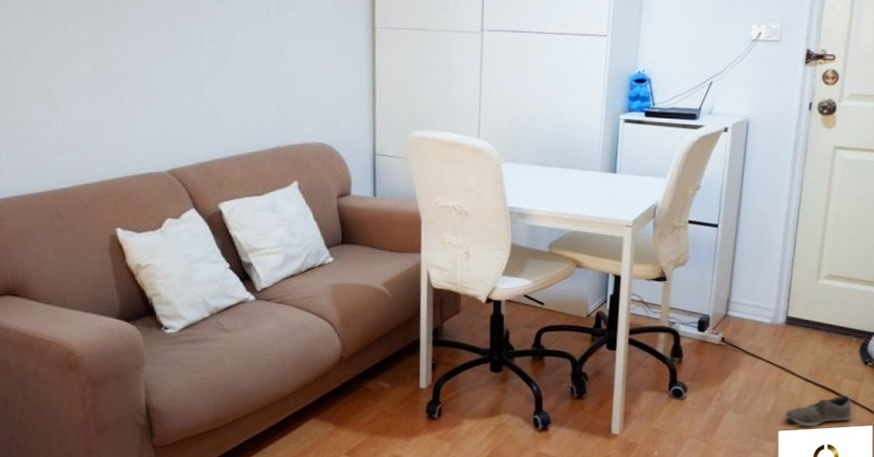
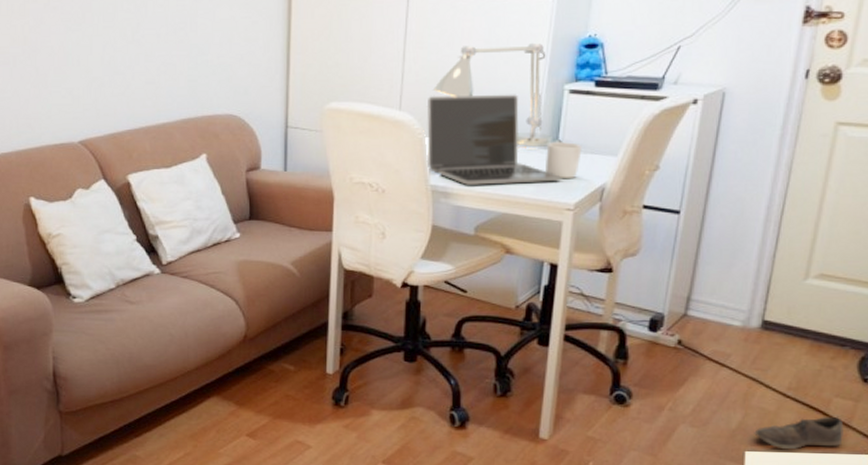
laptop: none [502,123,620,206] -> present [426,94,561,185]
desk lamp: none [507,77,620,170] -> present [432,42,562,146]
mug: none [607,166,637,198] -> present [545,142,582,178]

